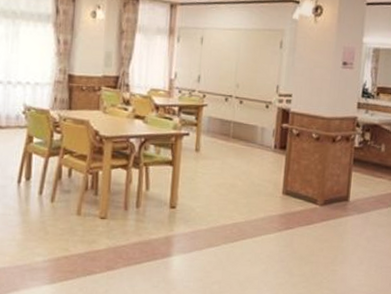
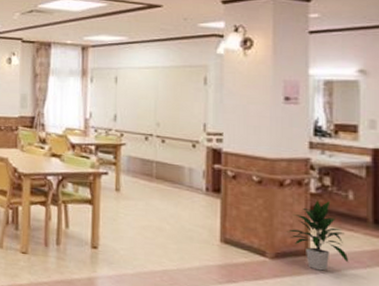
indoor plant: none [334,153,377,213] -> present [286,200,349,271]

